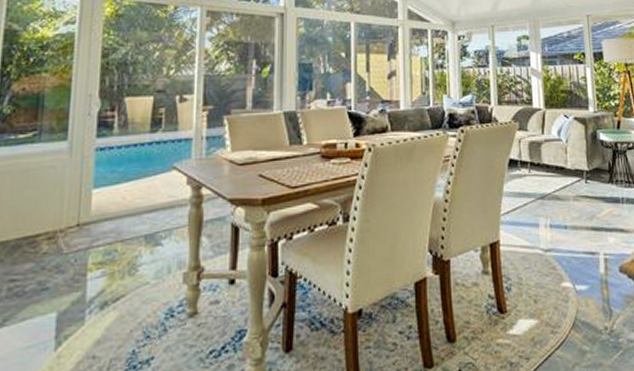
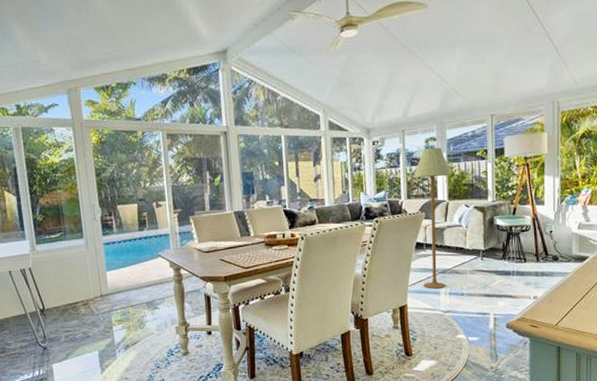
floor lamp: none [506,48,548,220] -> present [414,148,452,289]

